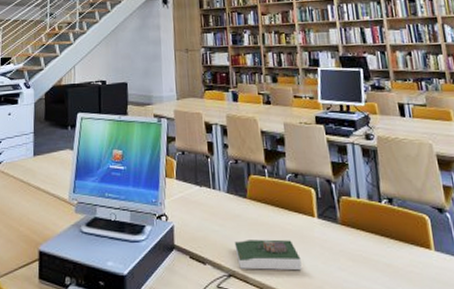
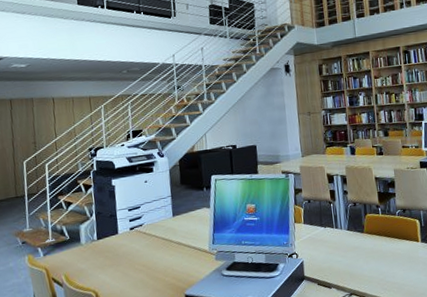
book: present [234,239,302,271] -> none [354,261,409,288]

